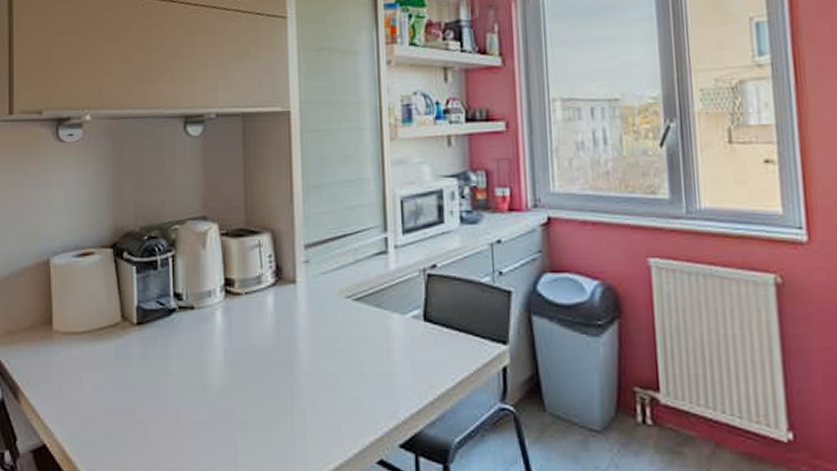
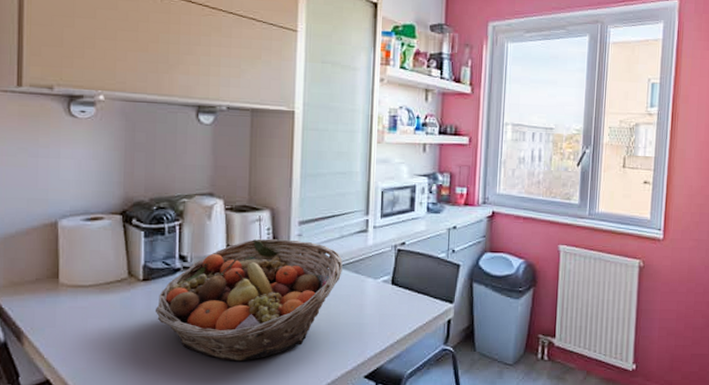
fruit basket: none [151,268,361,424] -> present [155,239,343,362]

